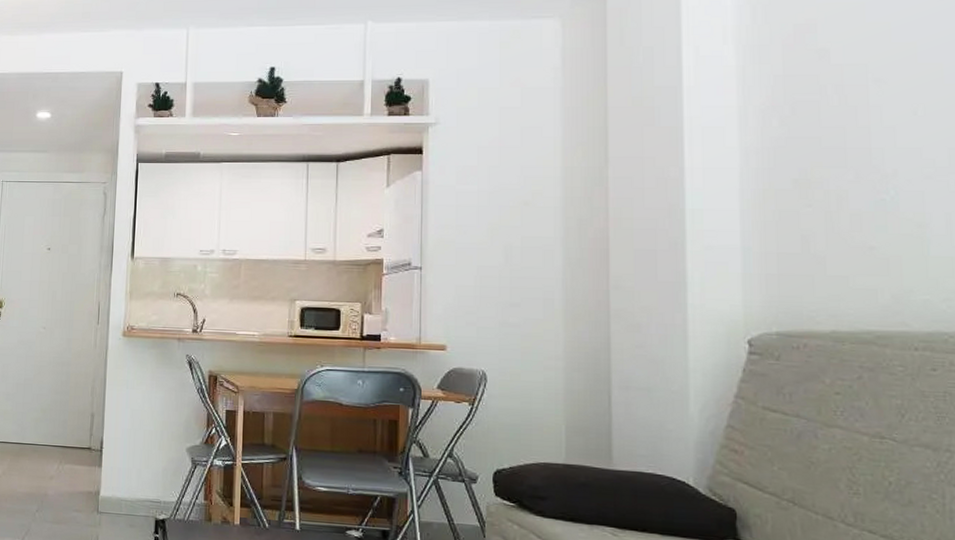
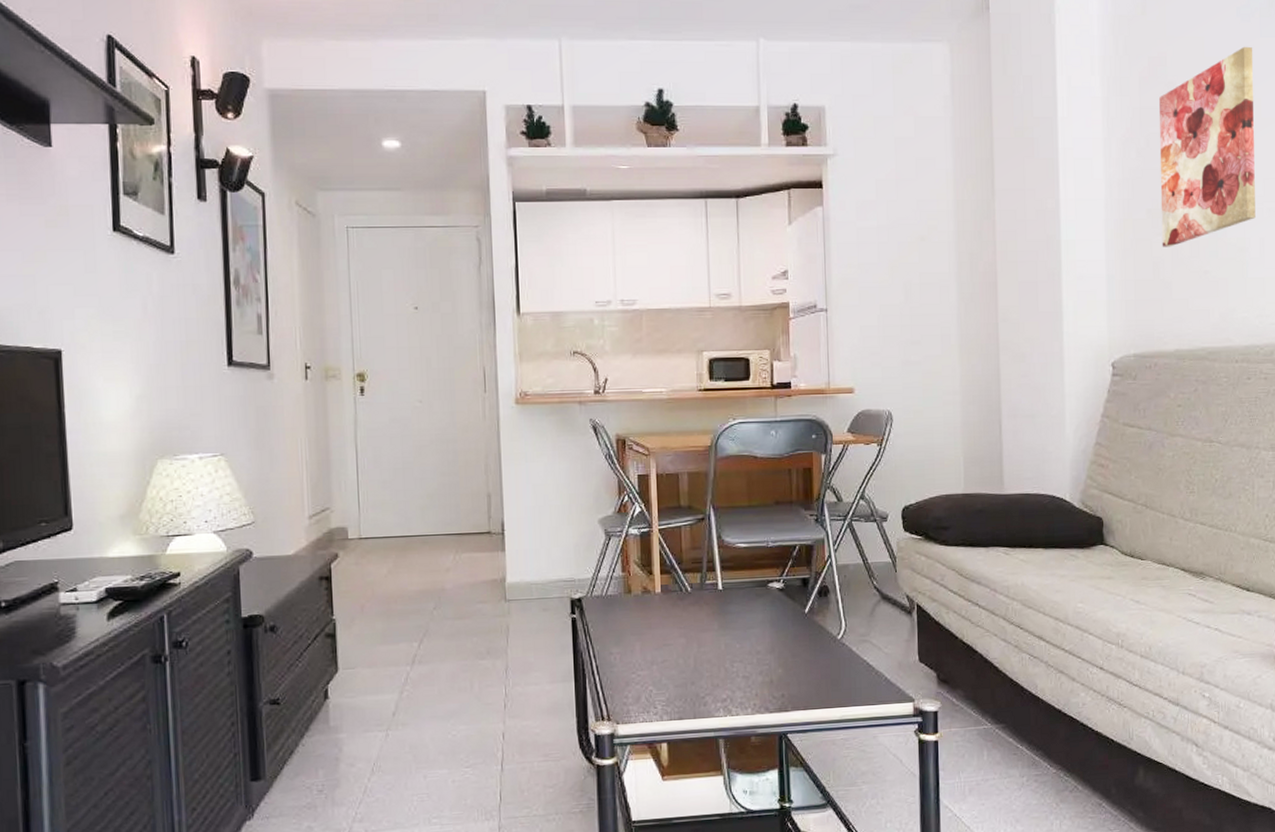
wall art: none [808,9,939,220] -> present [1159,46,1256,247]

